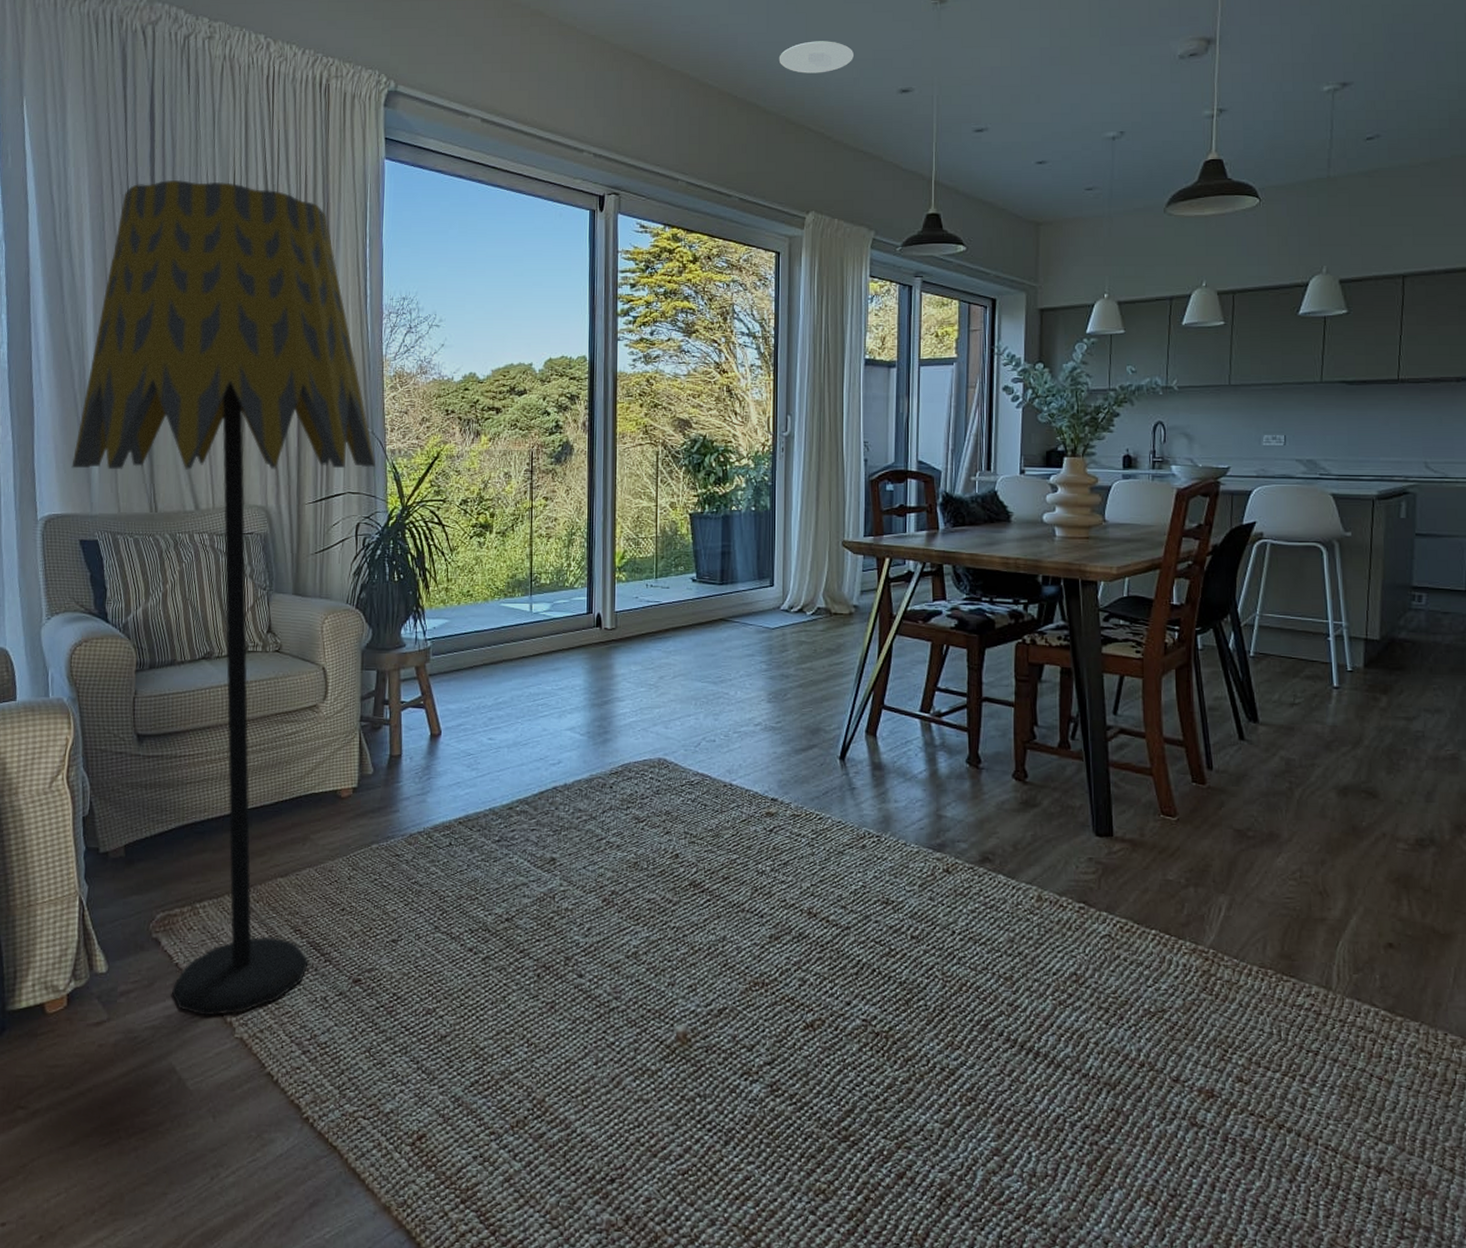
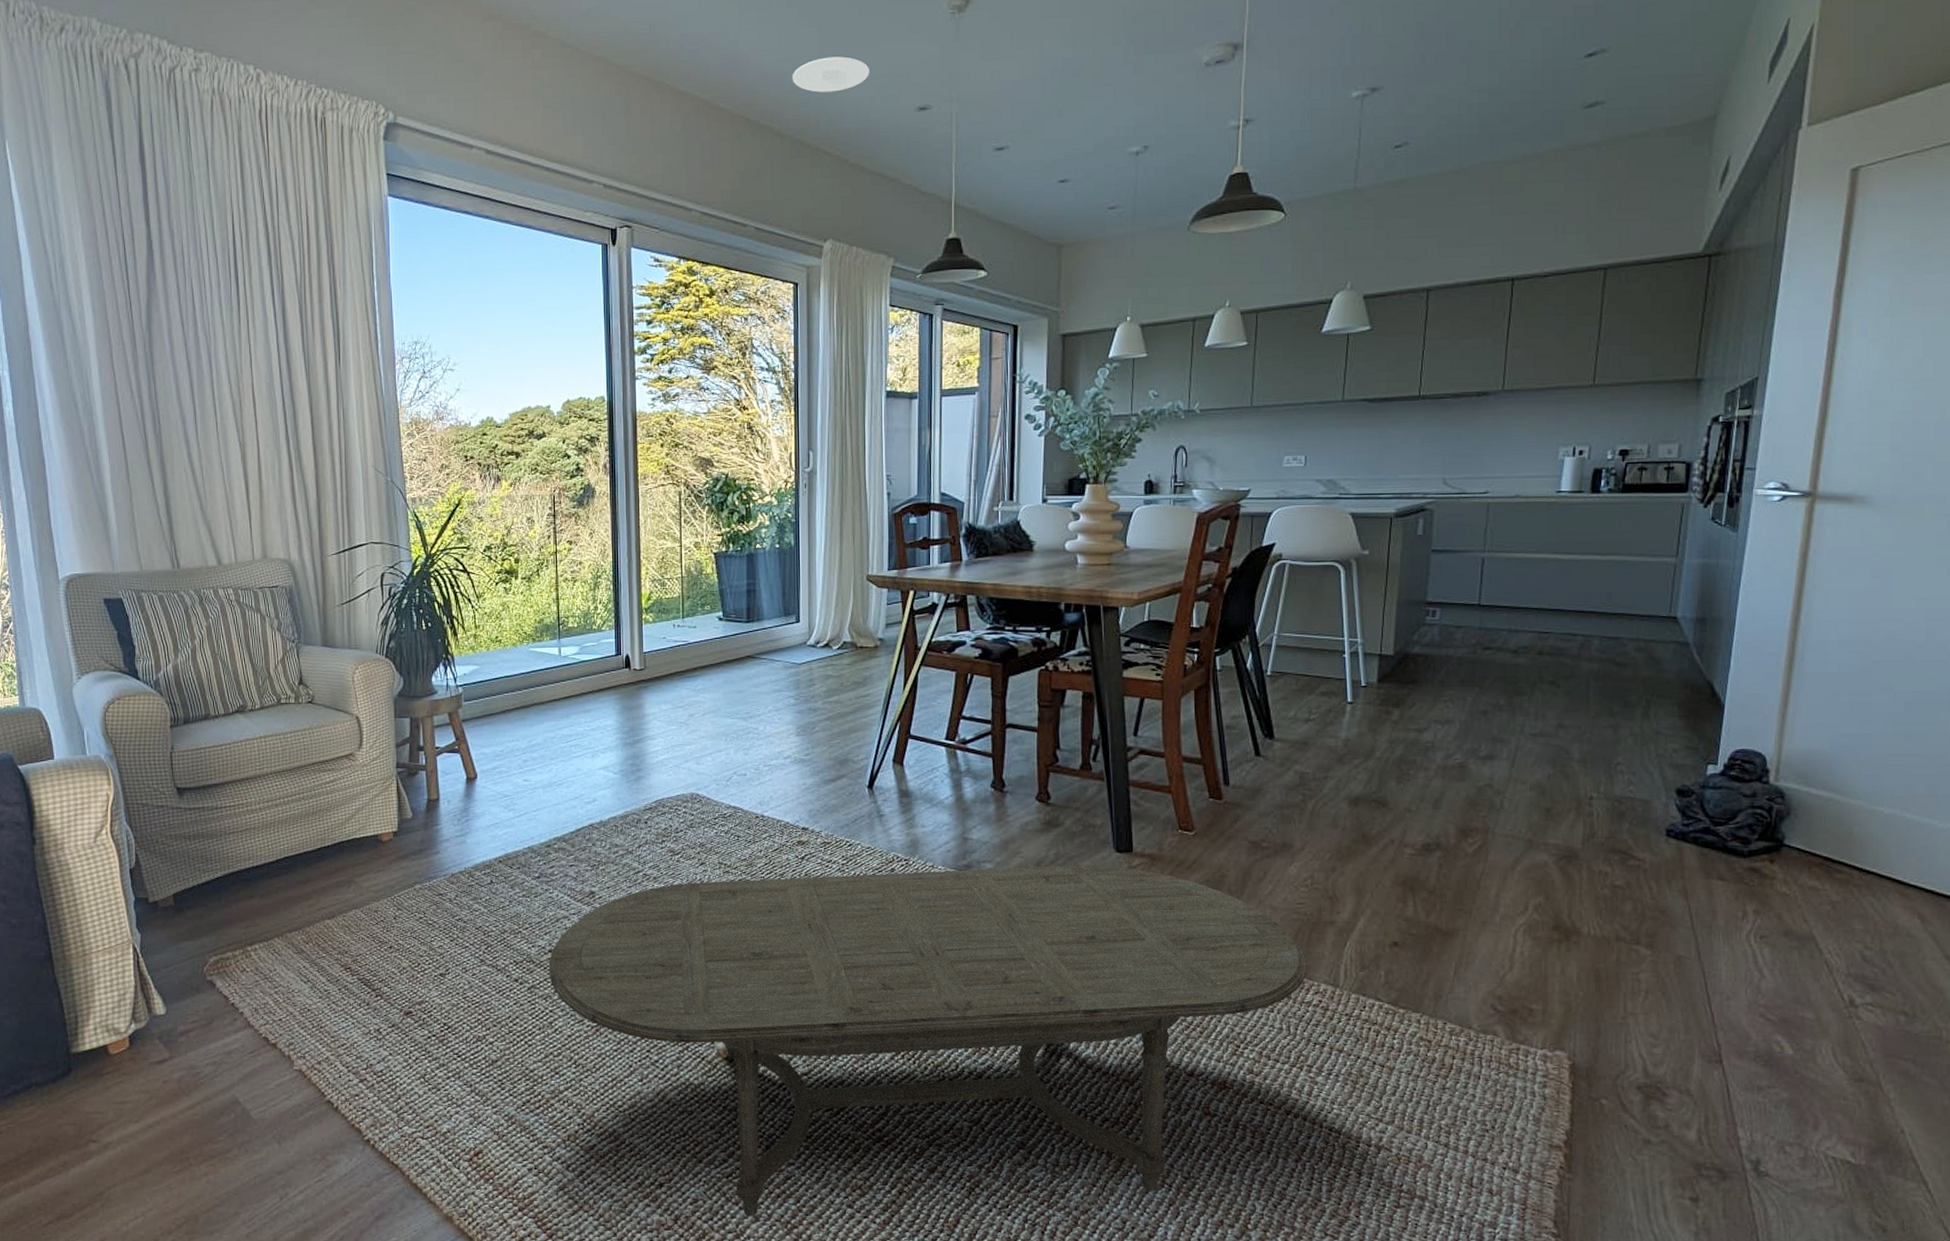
floor lamp: present [71,180,376,1016] -> none [89,225,397,1051]
coffee table: none [505,847,1297,1220] -> present [549,865,1307,1217]

